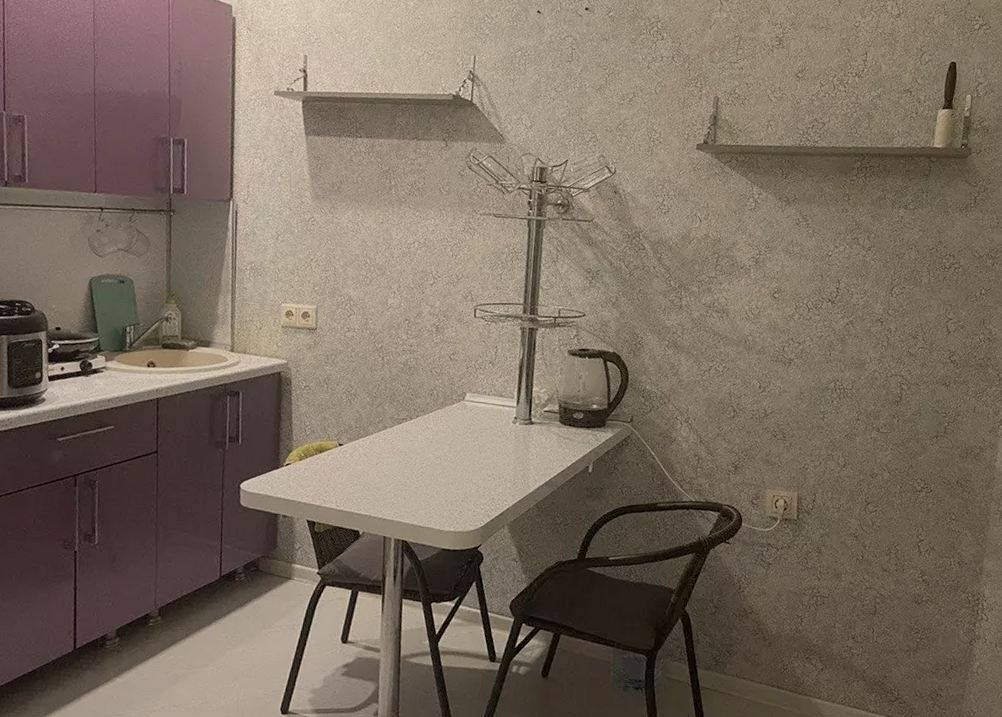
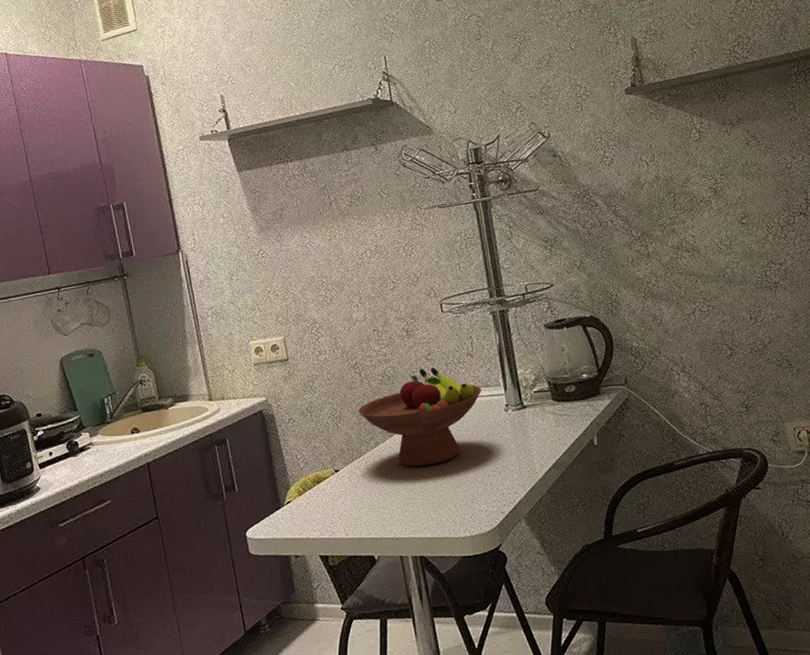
fruit bowl: none [373,366,496,459] -> present [358,367,482,467]

